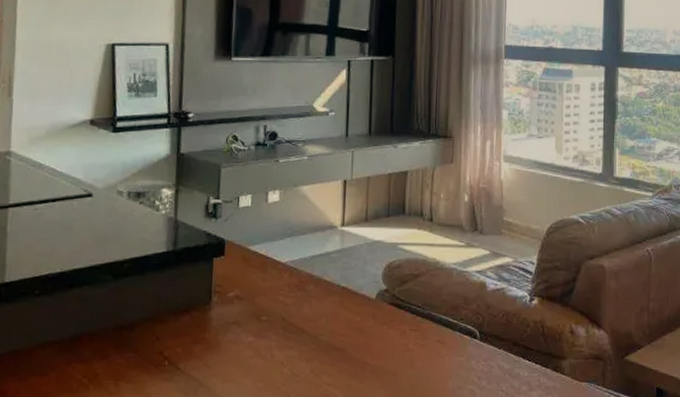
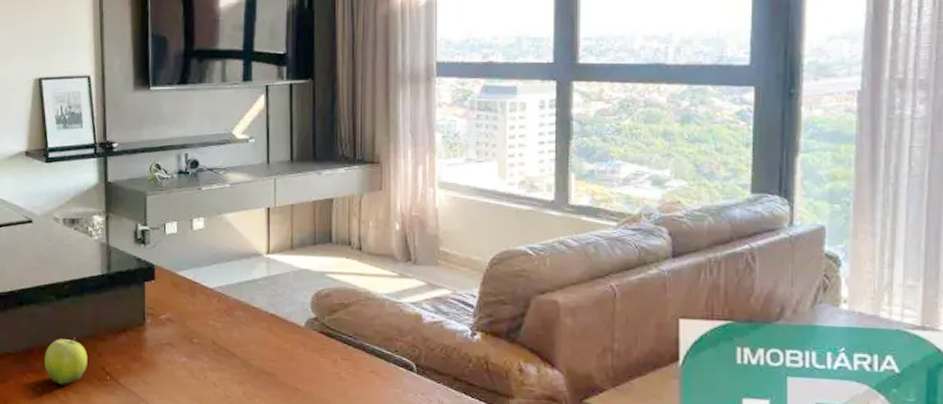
fruit: none [94,320,145,375] -> present [45,337,87,385]

